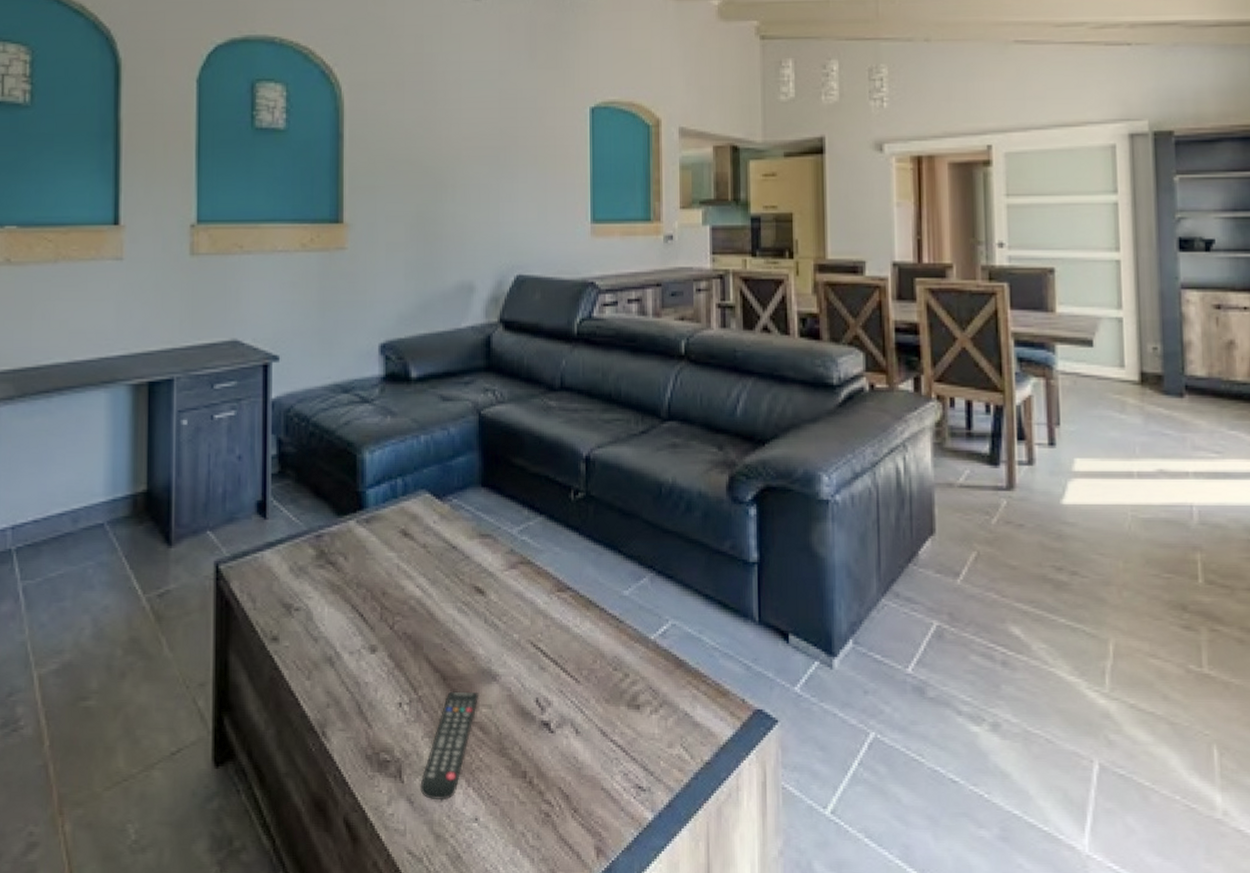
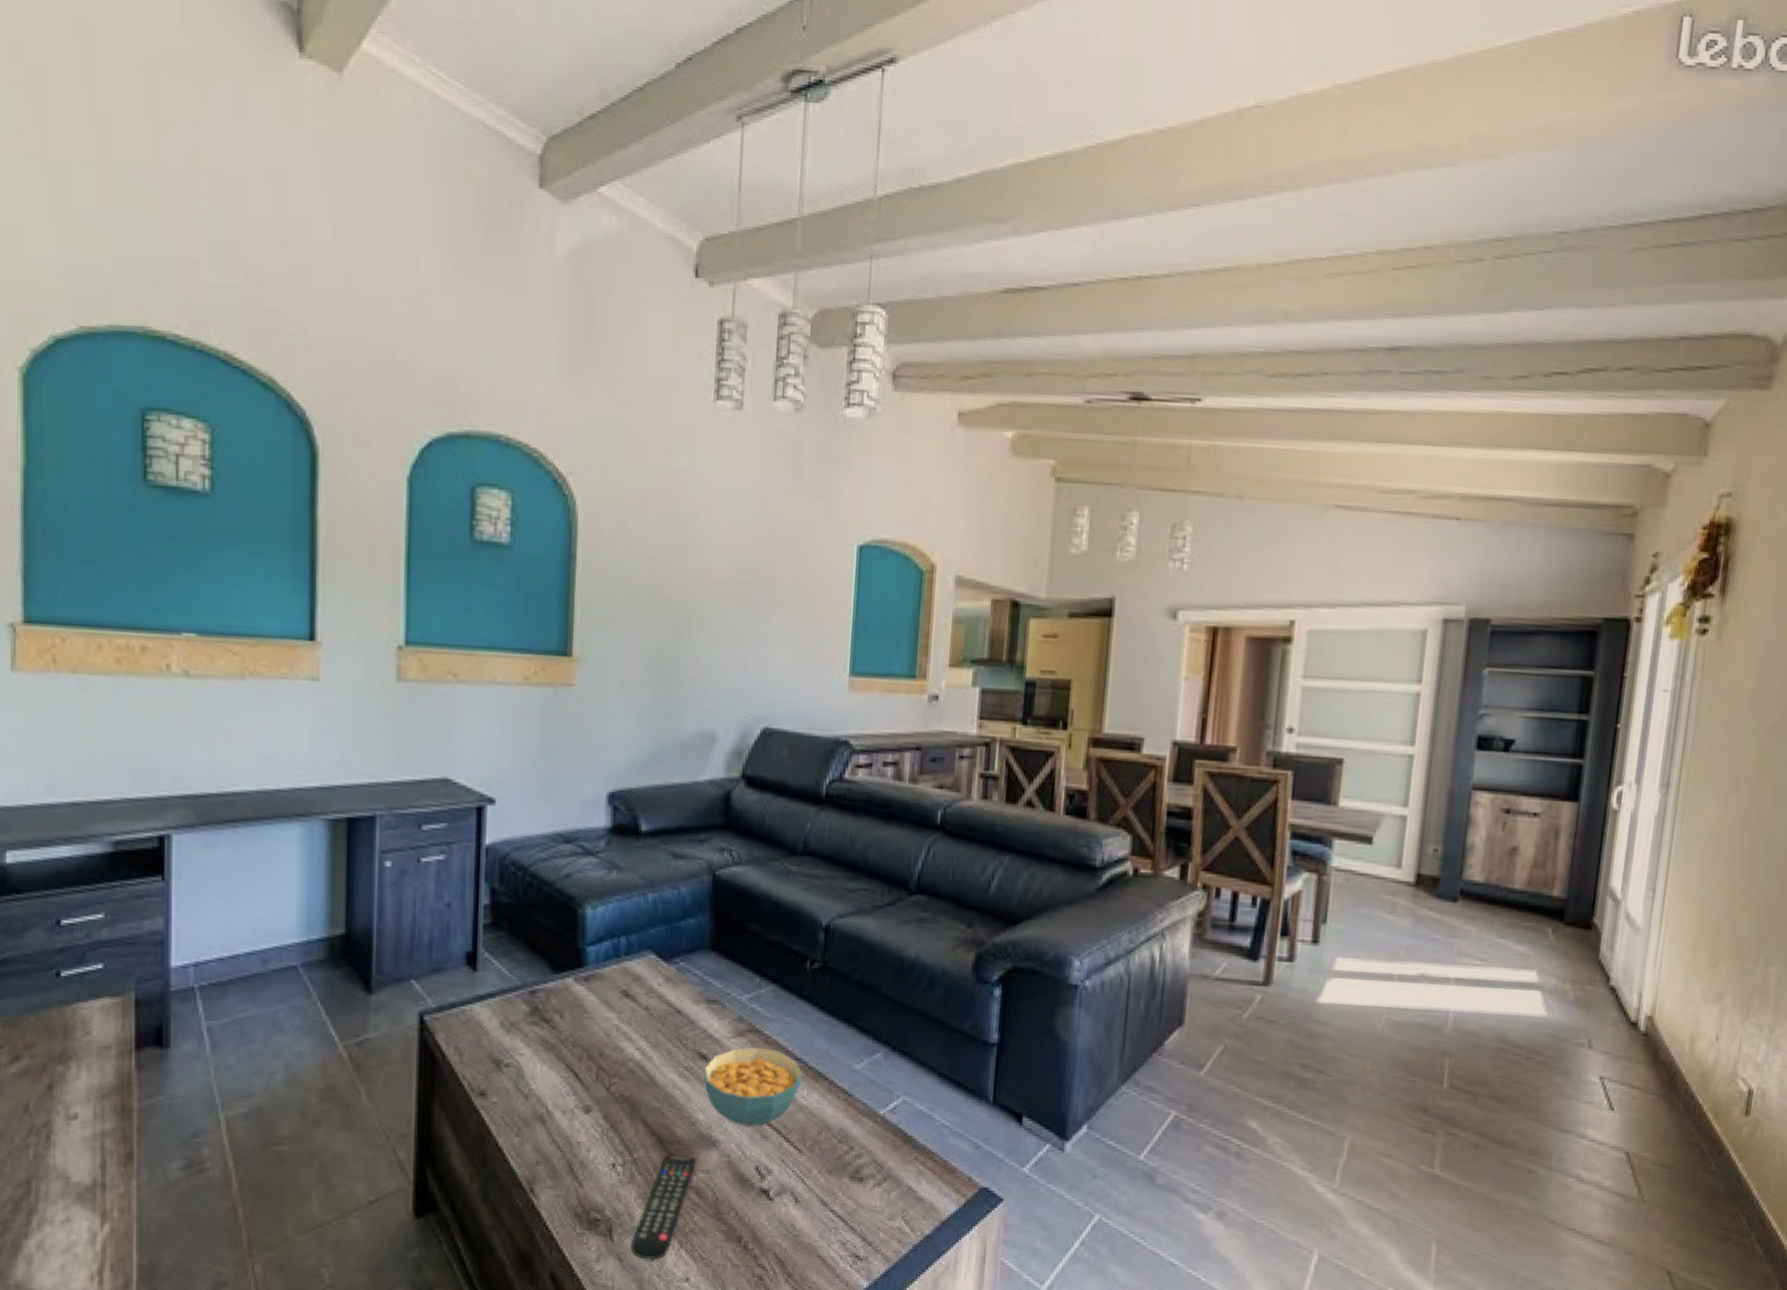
cereal bowl: none [481,578,575,658] -> present [703,1047,803,1127]

